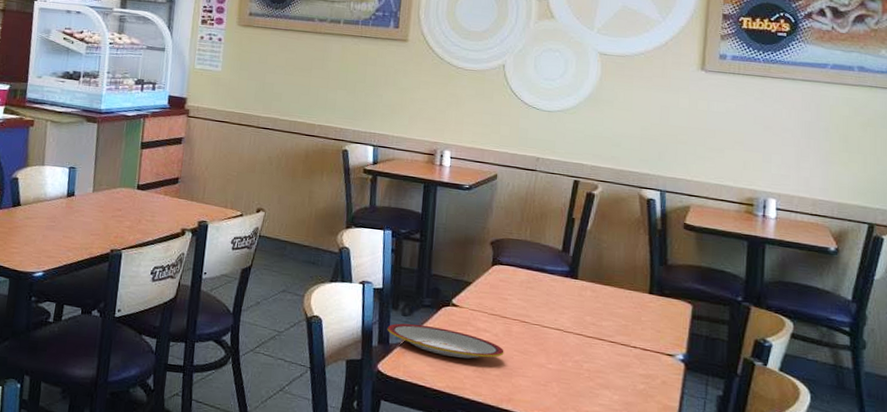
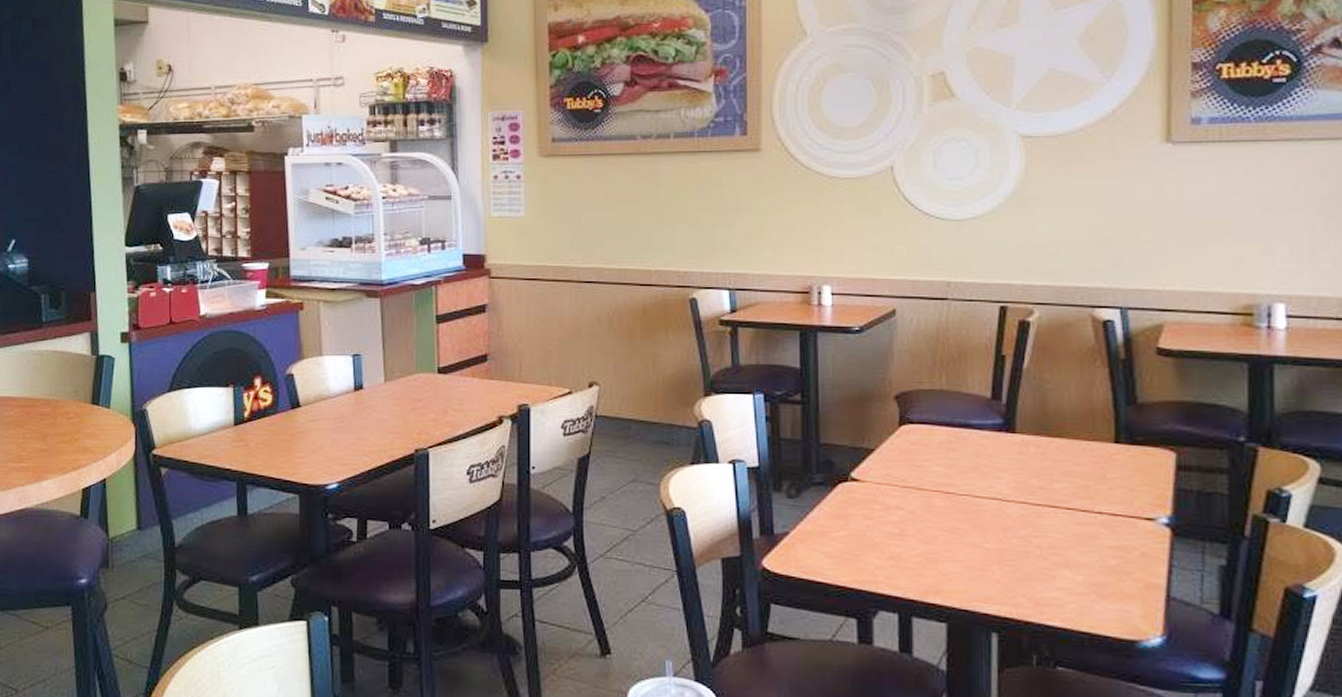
plate: present [387,323,504,359] -> none [769,507,925,546]

